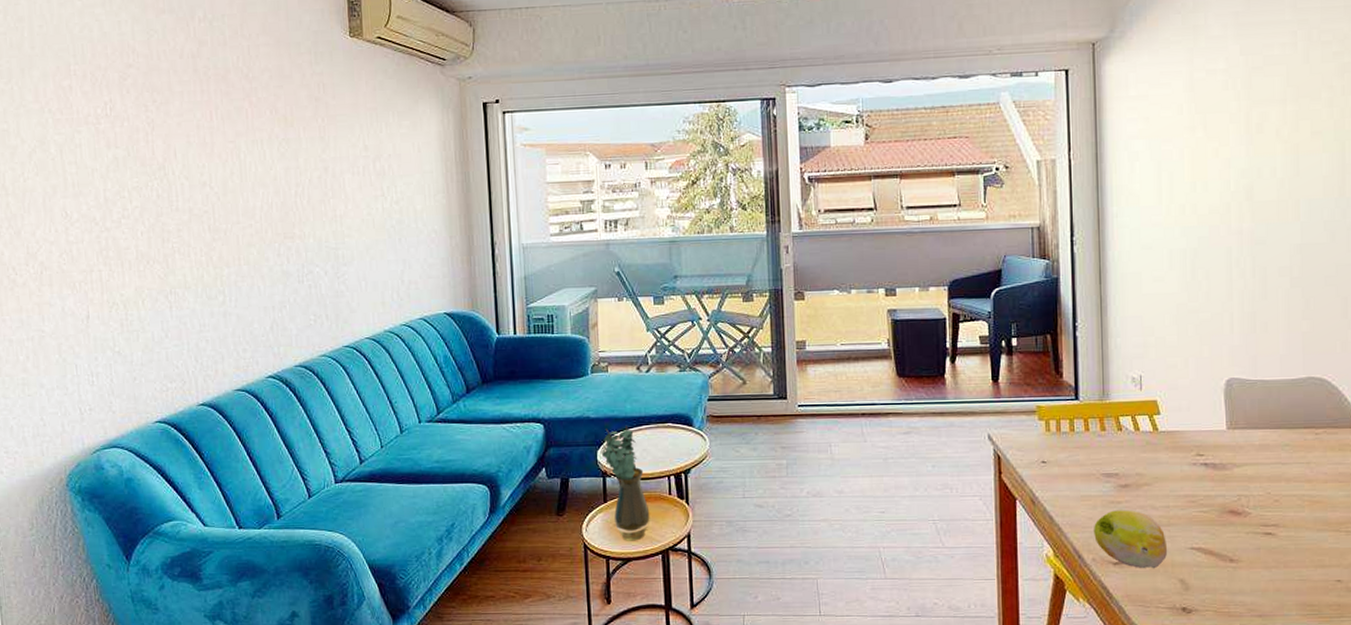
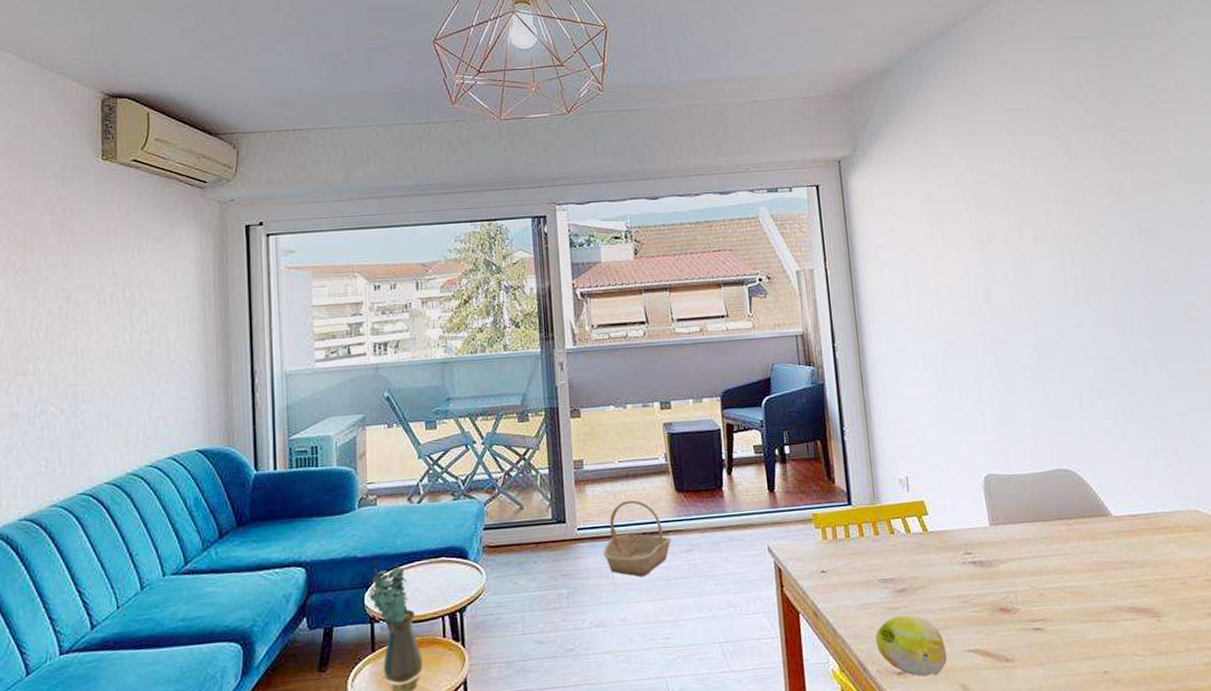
basket: none [822,382,891,455] -> present [603,500,672,578]

